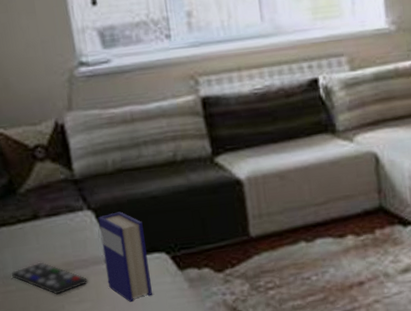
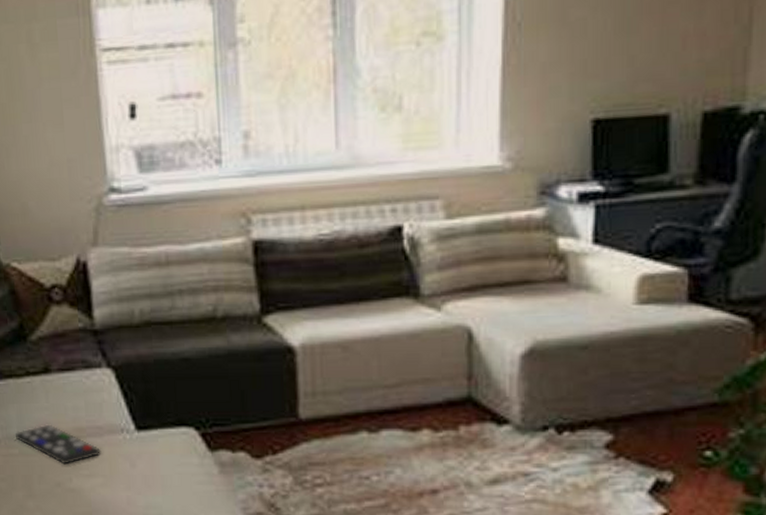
hardback book: present [98,211,152,302] -> none [118,373,175,482]

